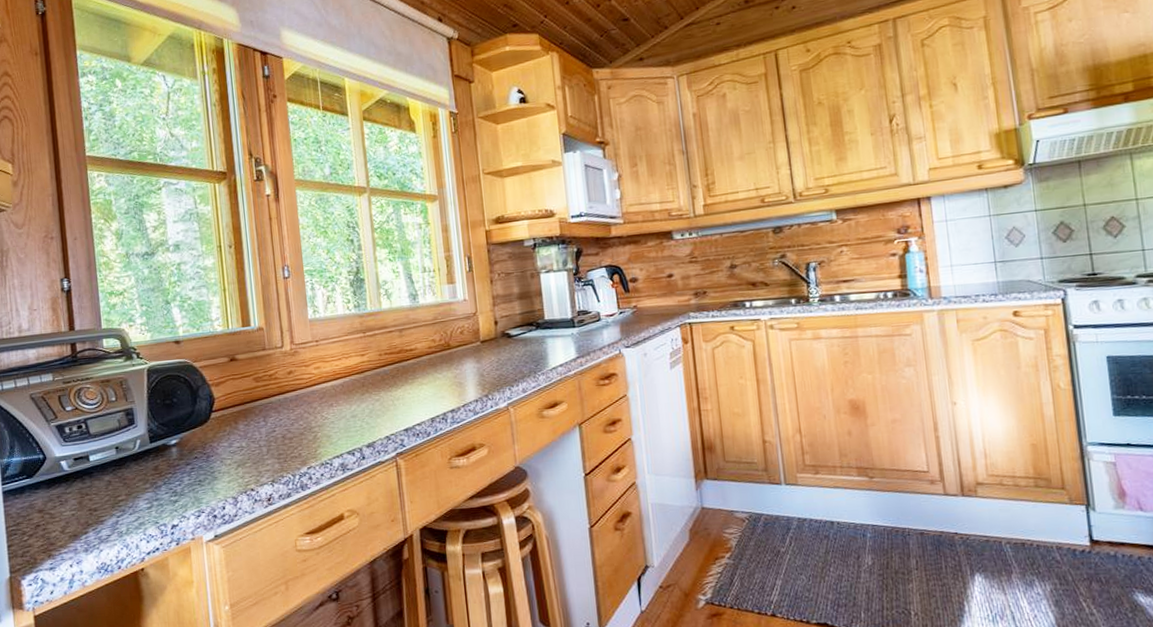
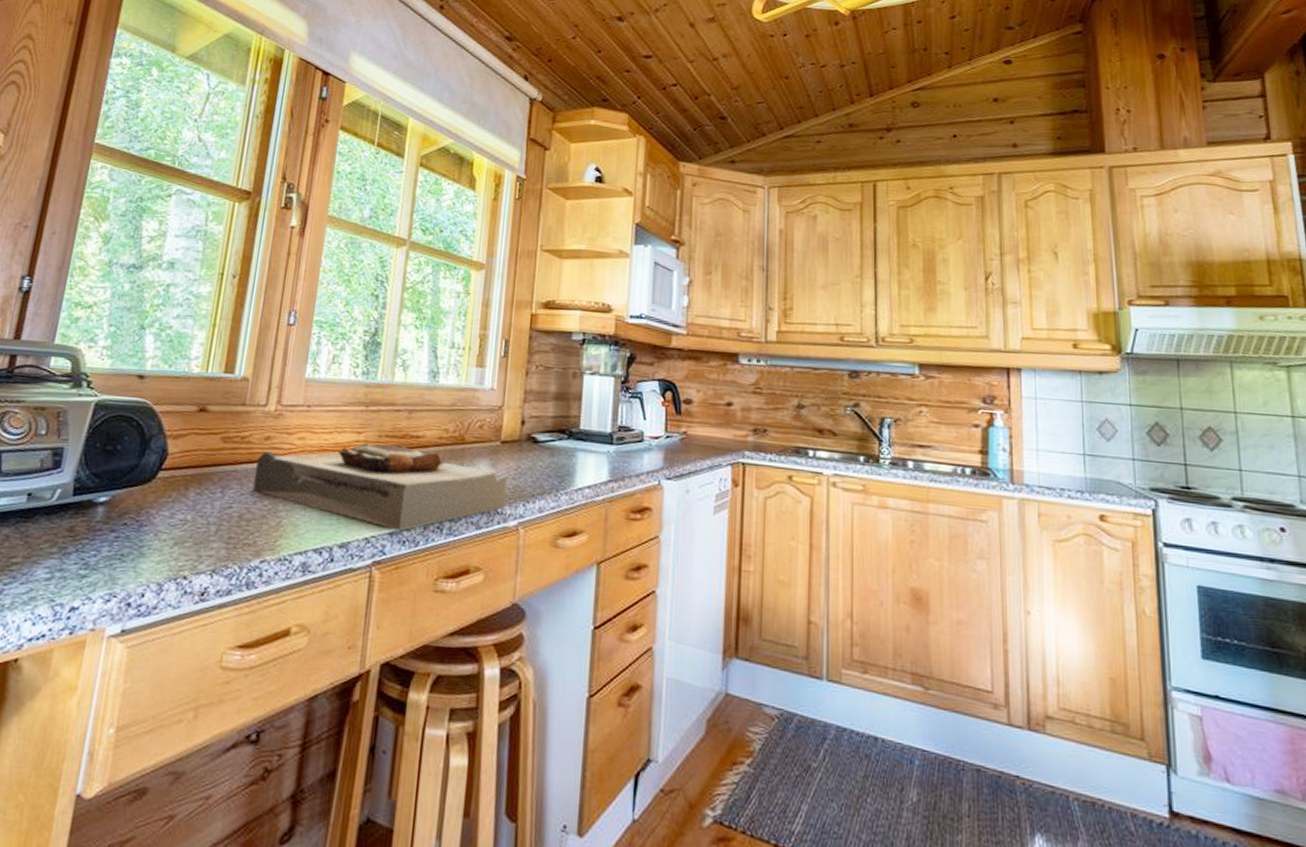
toast: none [286,359,494,427] -> present [252,442,507,531]

